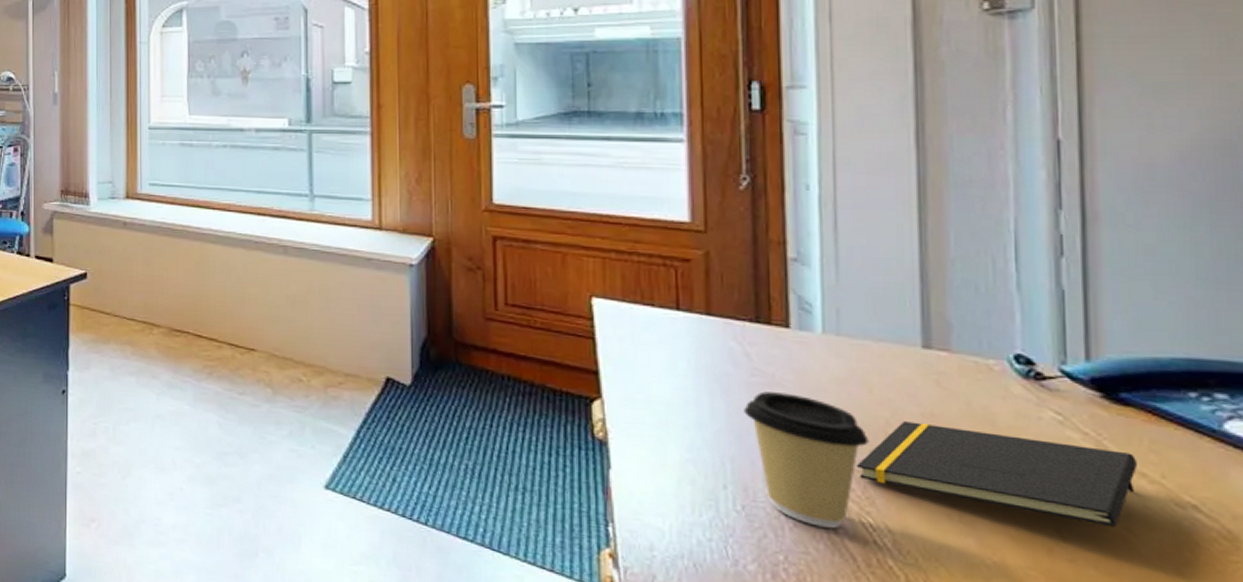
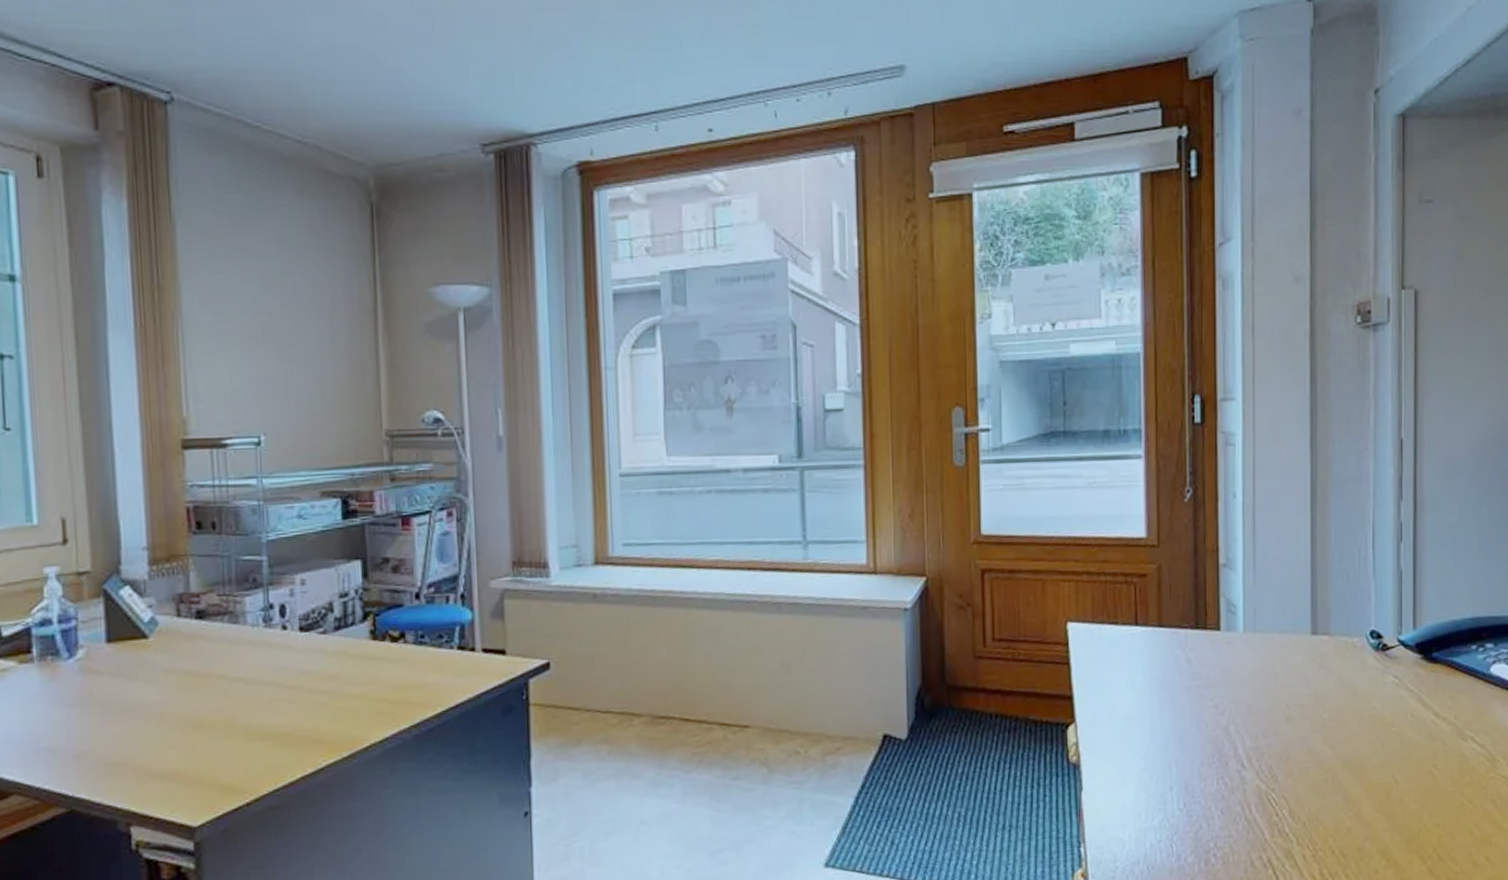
coffee cup: present [744,391,869,529] -> none [1186,691,1275,810]
notepad: present [856,421,1139,527] -> none [1265,701,1442,766]

